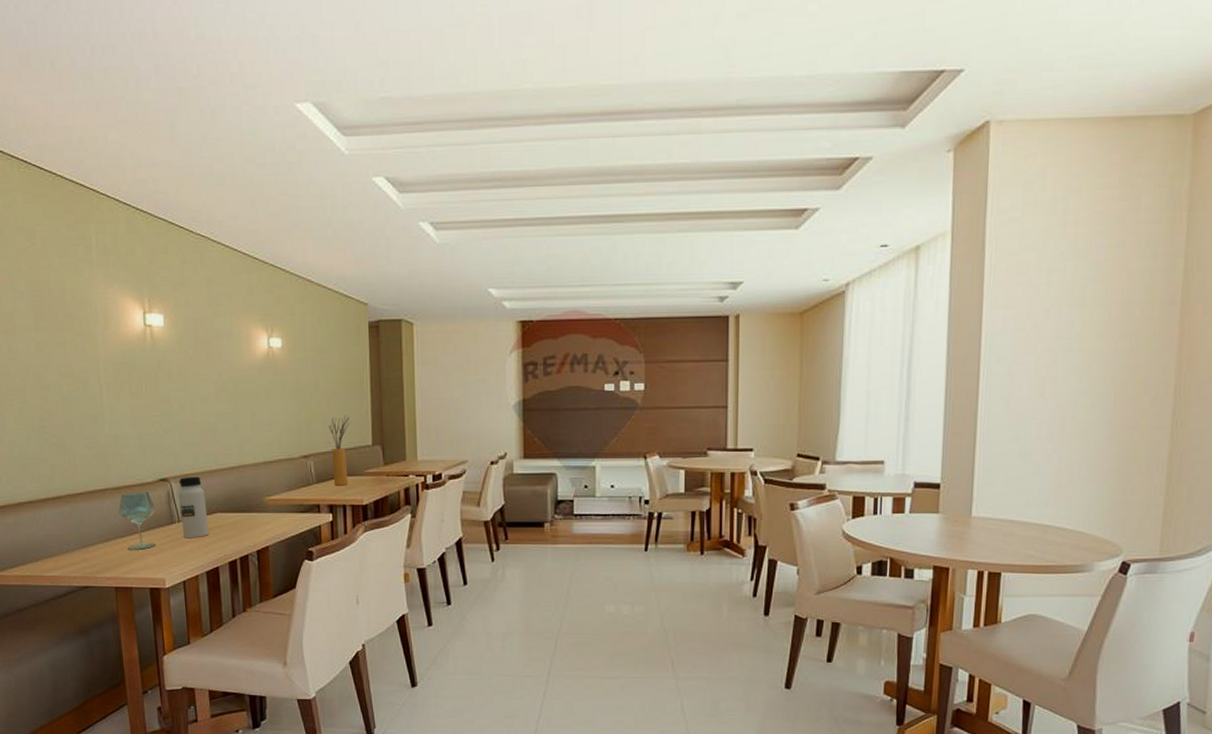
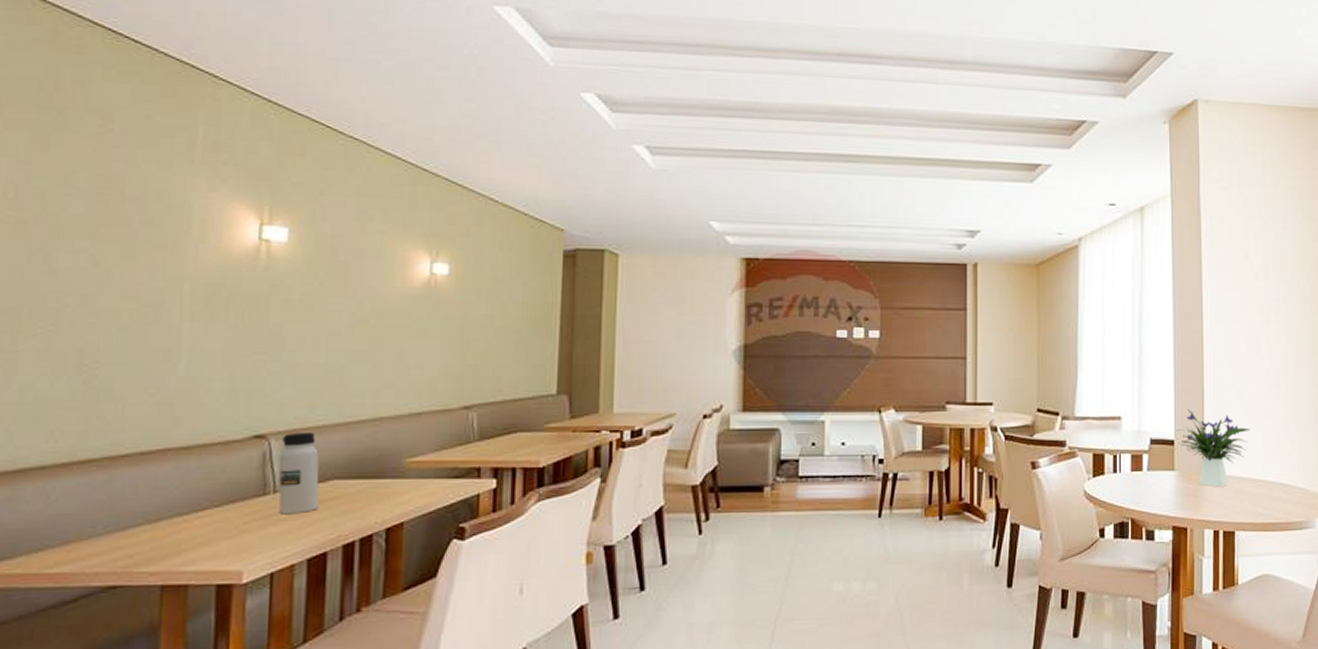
wine glass: present [118,492,156,550] -> none [183,452,241,532]
vase: present [328,415,350,486] -> none [501,358,530,444]
flower arrangement: none [943,453,1027,530] -> present [1176,409,1251,488]

